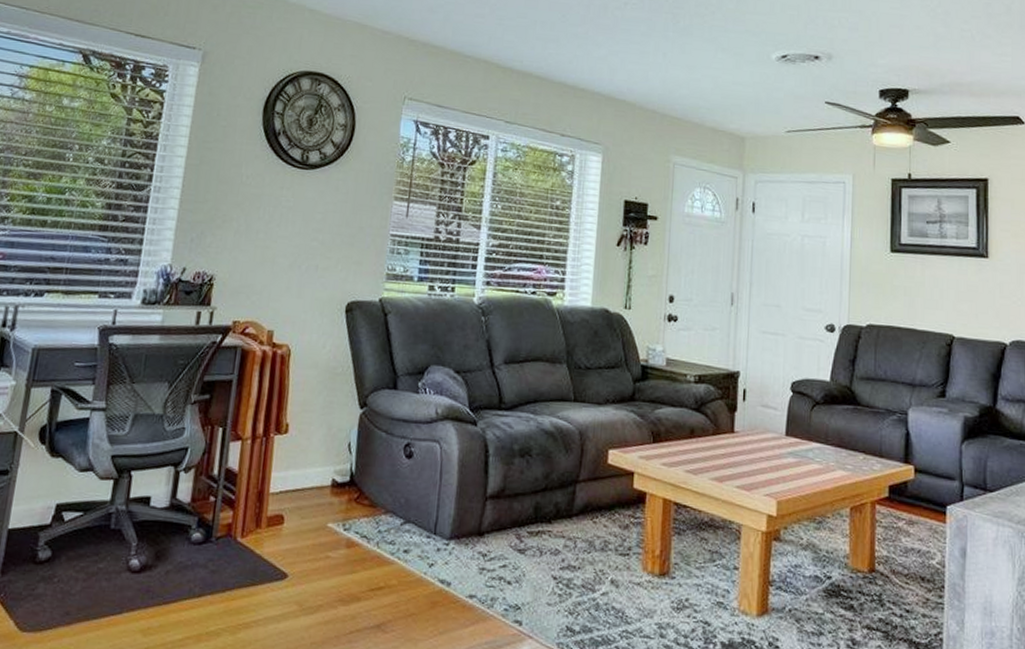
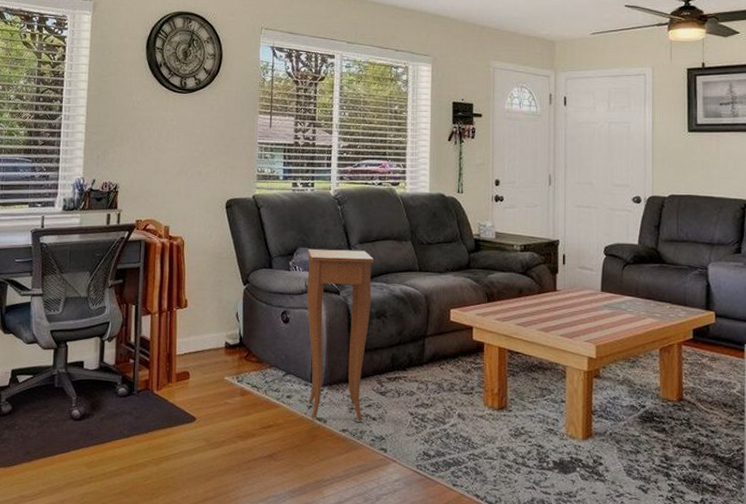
side table: none [430,367,521,583] -> present [307,248,374,420]

